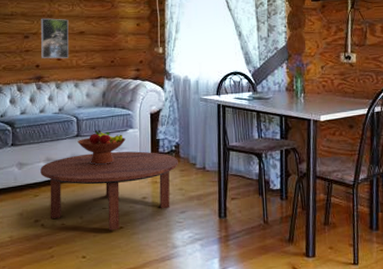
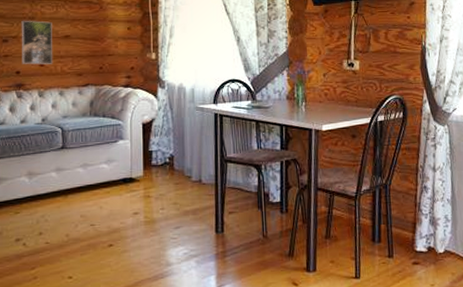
coffee table: present [40,151,178,231] -> none [21,164,173,249]
fruit bowl: present [77,129,126,165] -> none [63,140,116,179]

